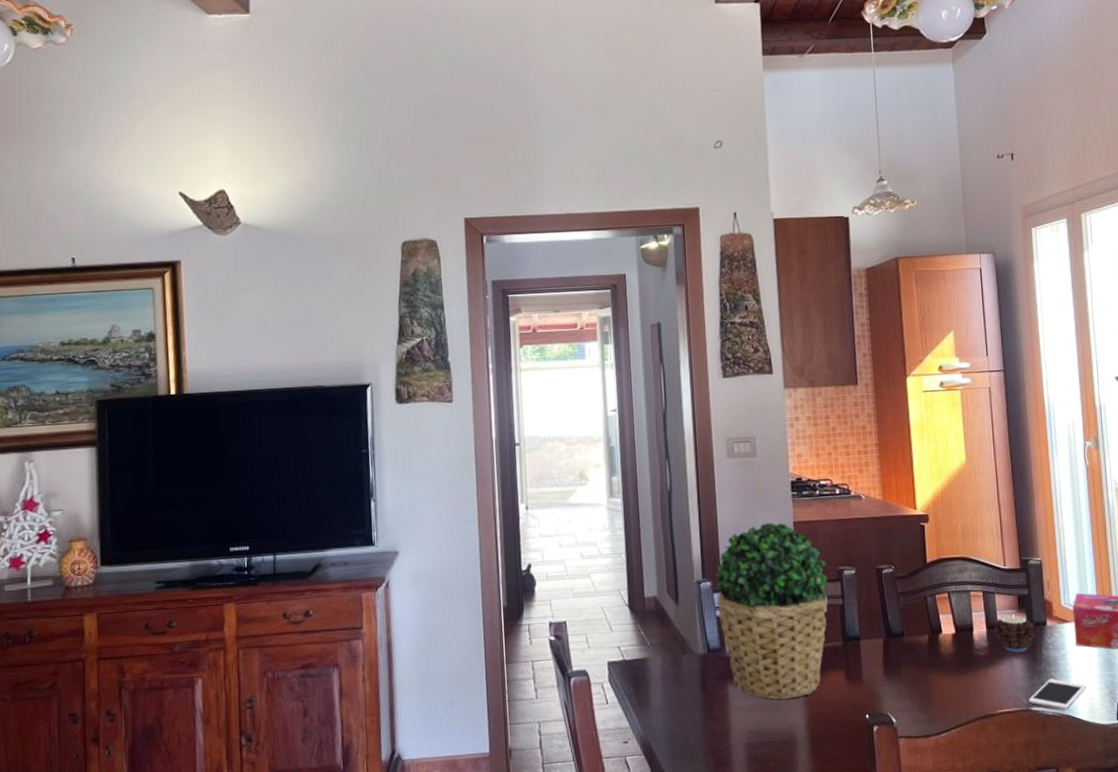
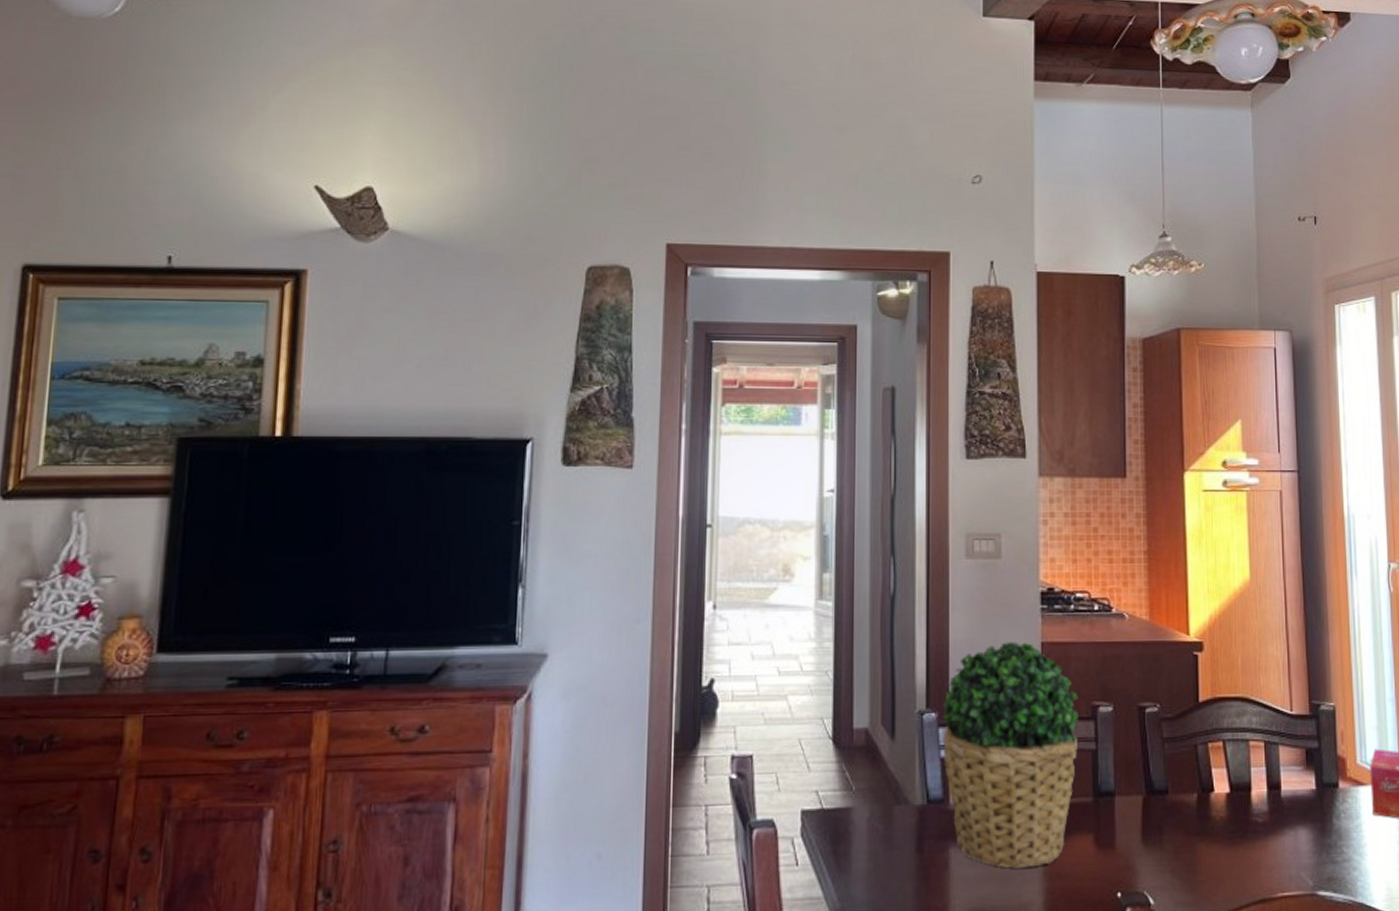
candle: present [994,614,1035,653] -> none [1276,772,1325,820]
cell phone: present [1029,679,1086,710] -> none [1315,856,1384,896]

